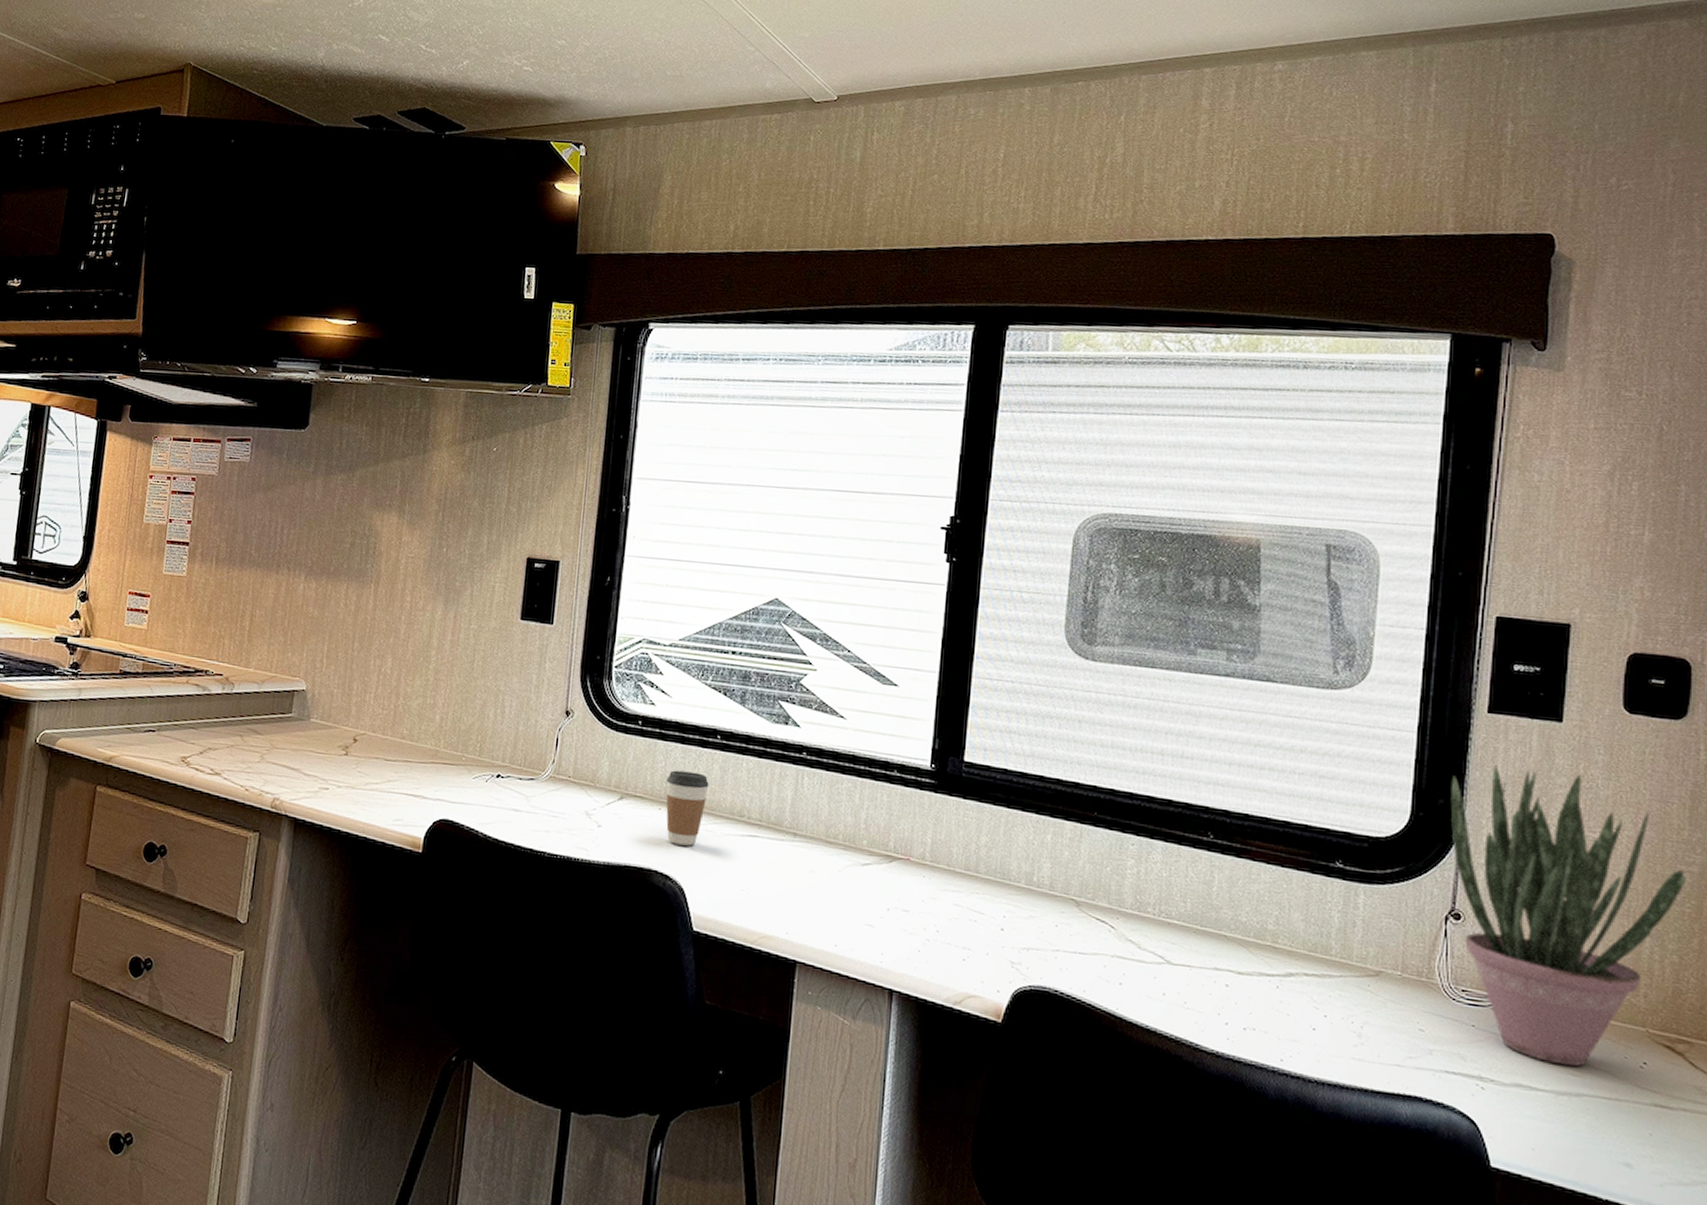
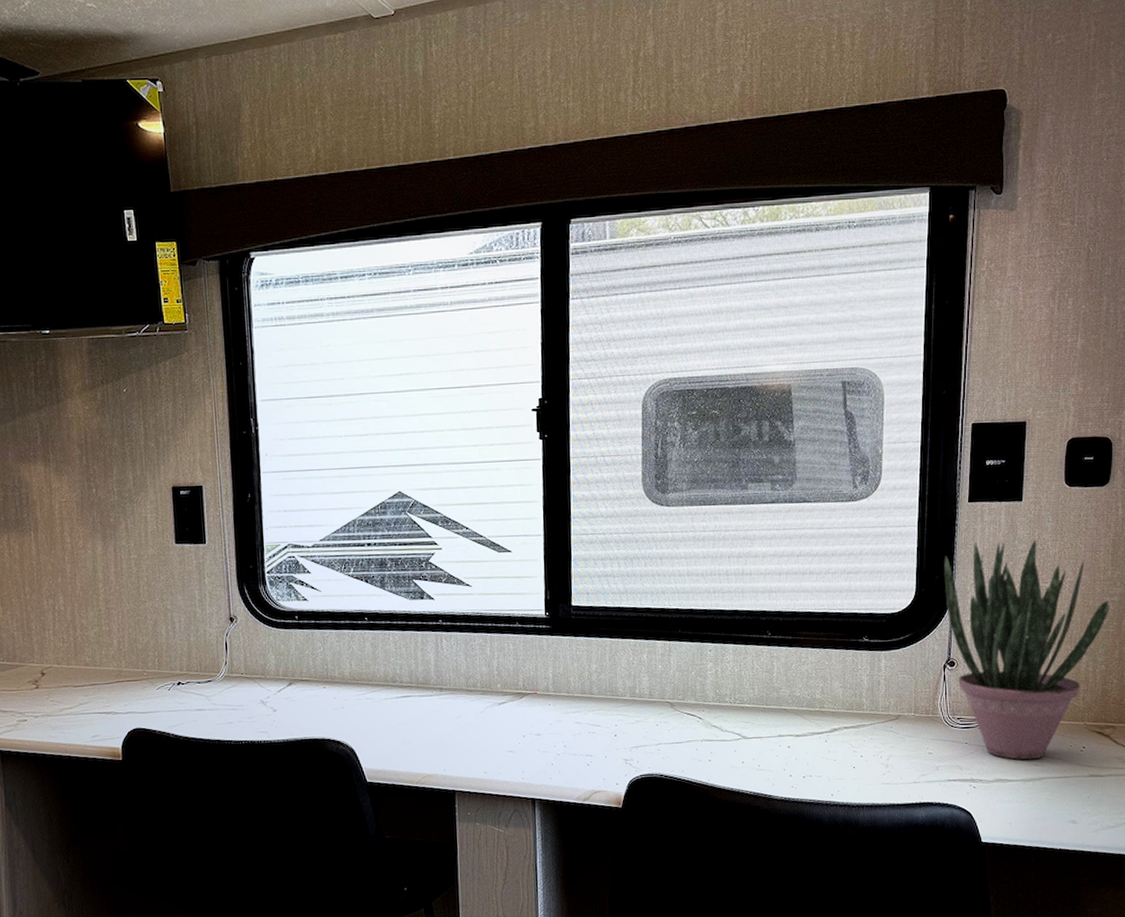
coffee cup: present [665,770,709,846] -> none [326,652,364,715]

